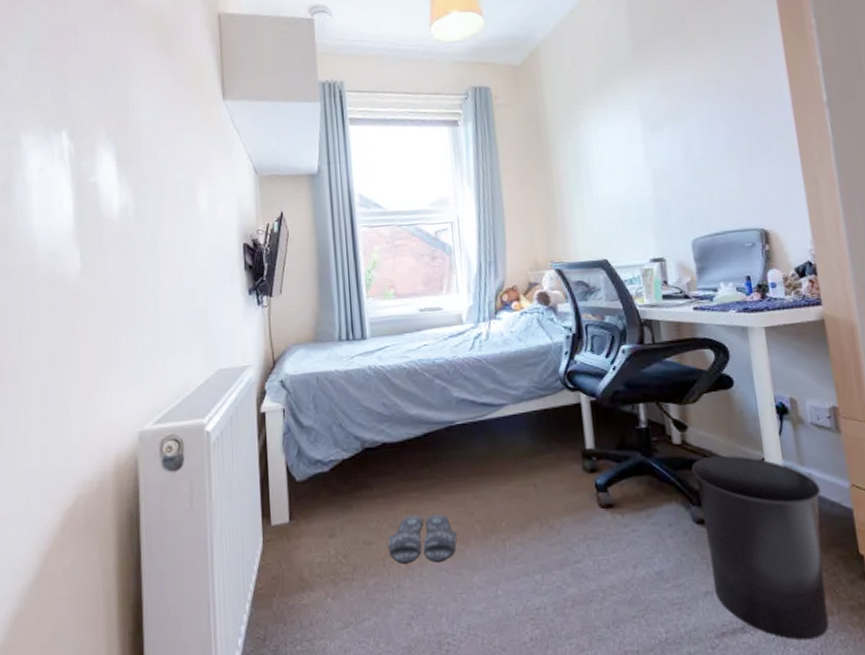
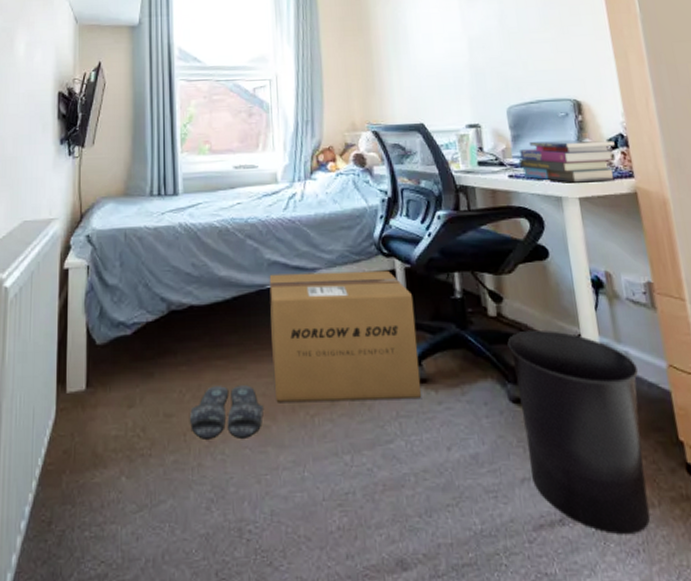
box: none [458,403,608,529] -> present [269,270,422,402]
books: none [705,269,803,313] -> present [520,139,615,183]

